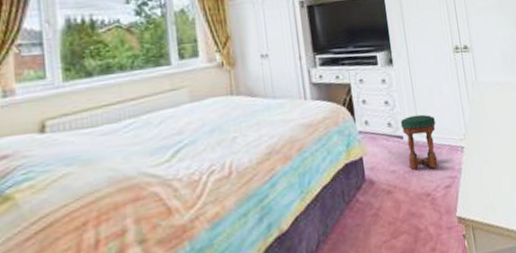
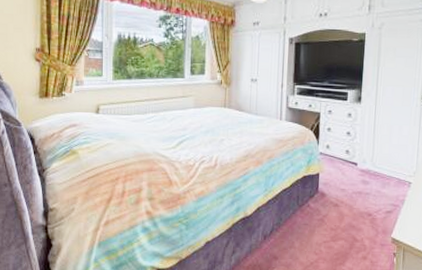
stool: present [400,114,438,170] -> none [357,148,390,195]

